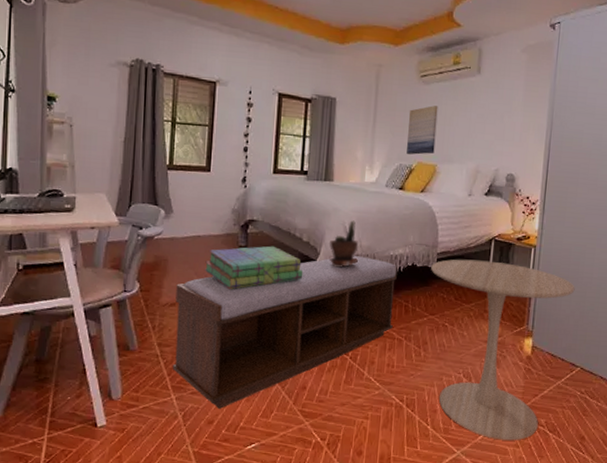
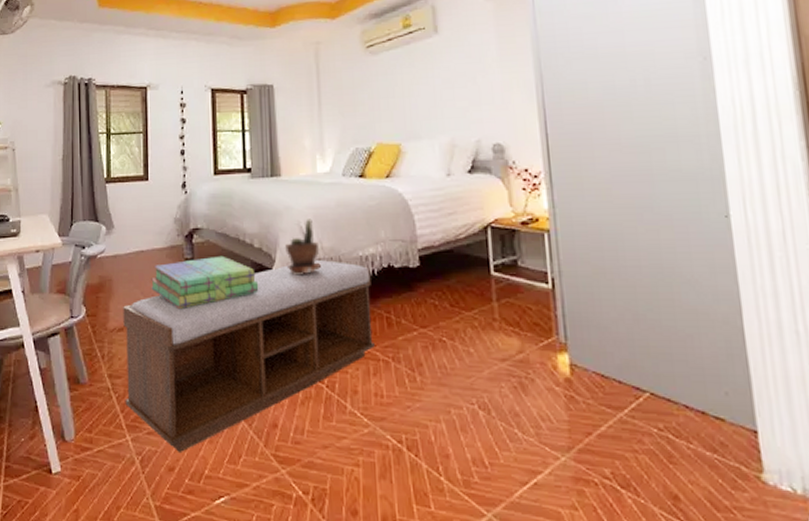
wall art: present [407,105,438,155] -> none [358,77,396,136]
side table: present [431,259,575,441] -> none [413,254,618,500]

